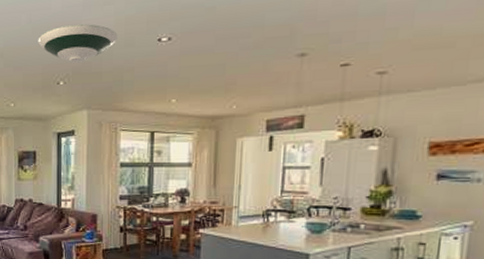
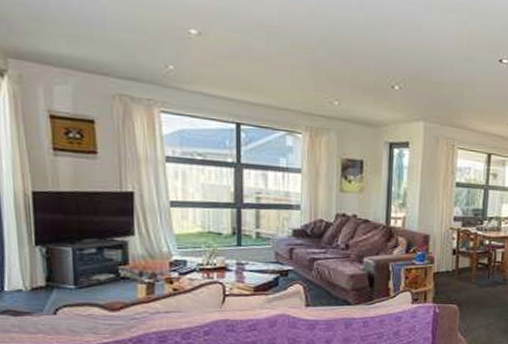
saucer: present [38,24,118,63] -> none [371,23,460,69]

